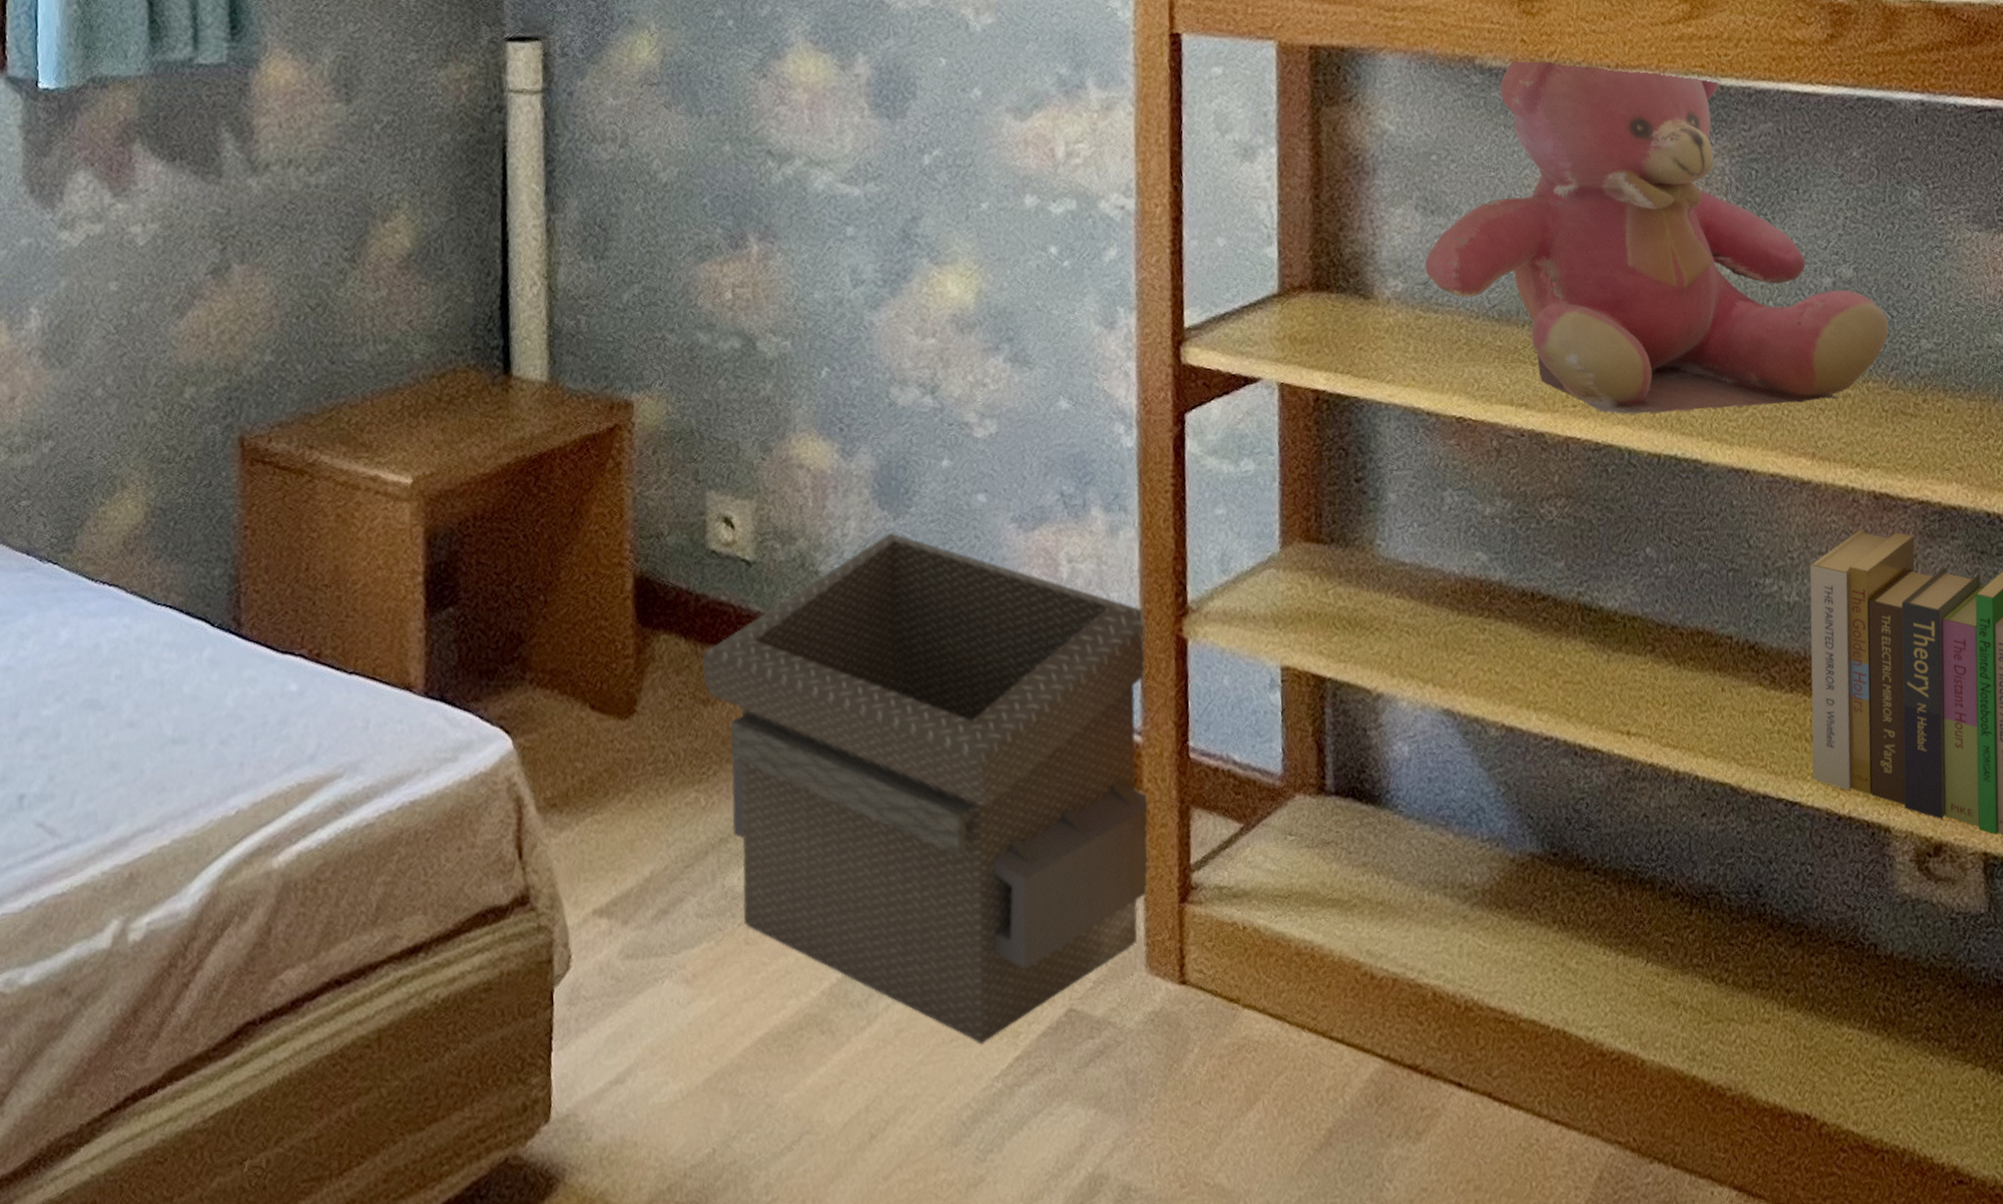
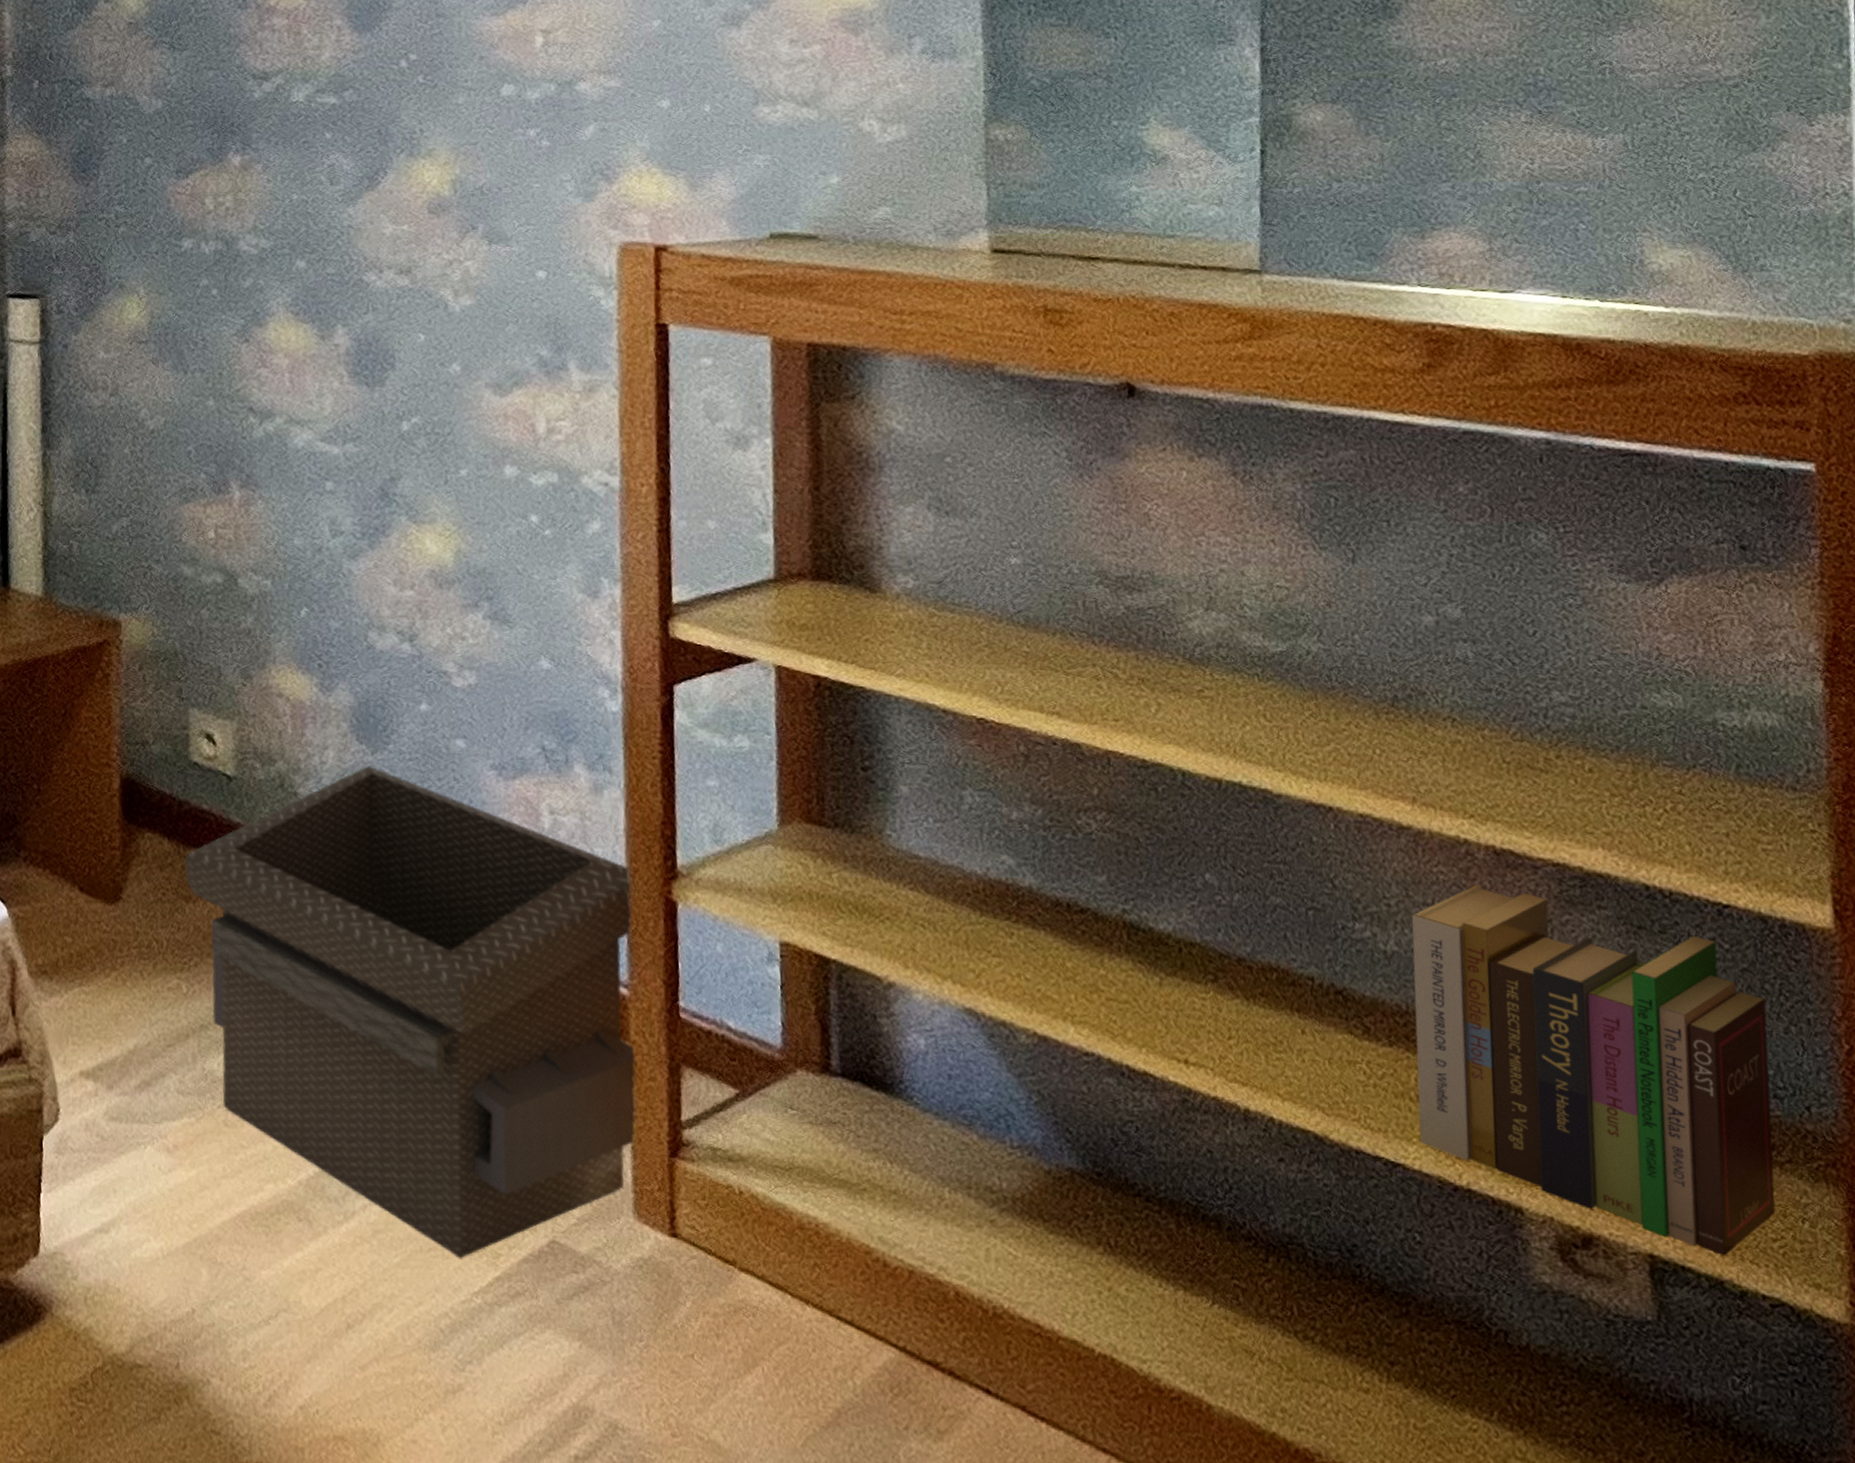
teddy bear: present [1425,59,1889,415] -> none [939,368,1510,743]

